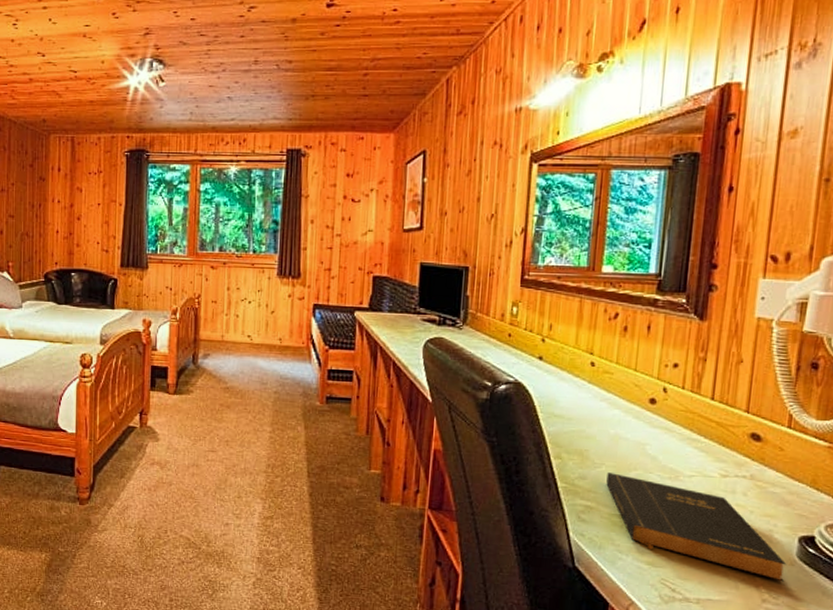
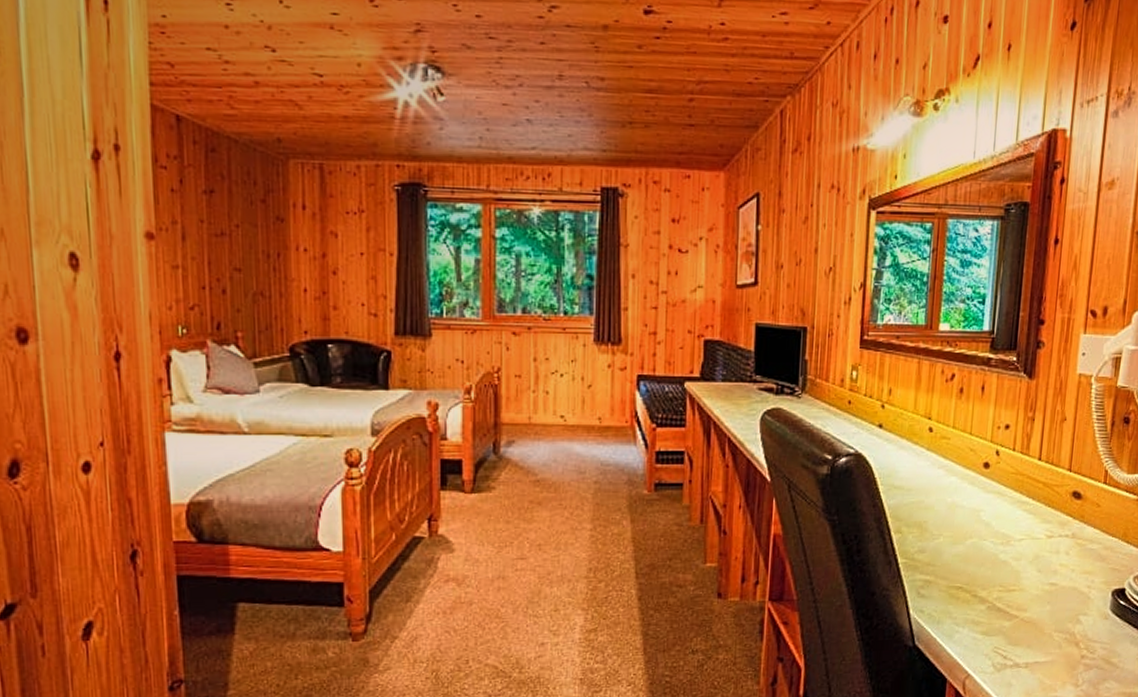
book: present [606,472,787,582] -> none [944,543,1102,636]

